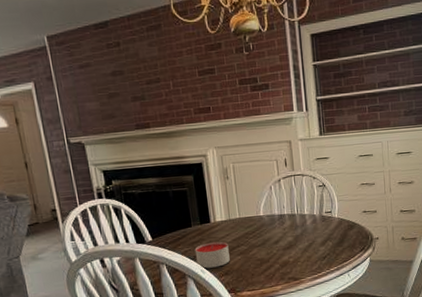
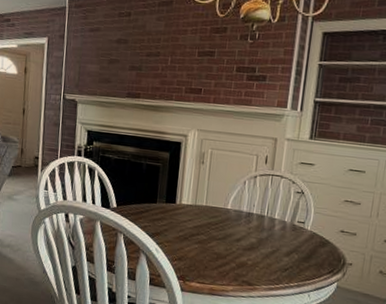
candle: present [194,241,230,269] -> none [153,223,188,250]

